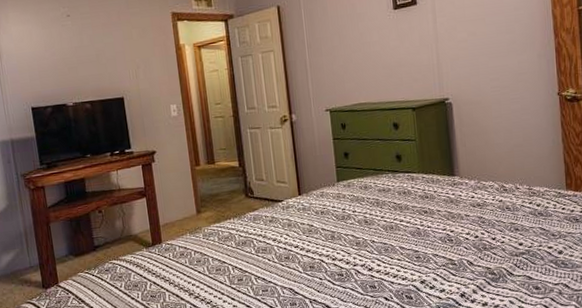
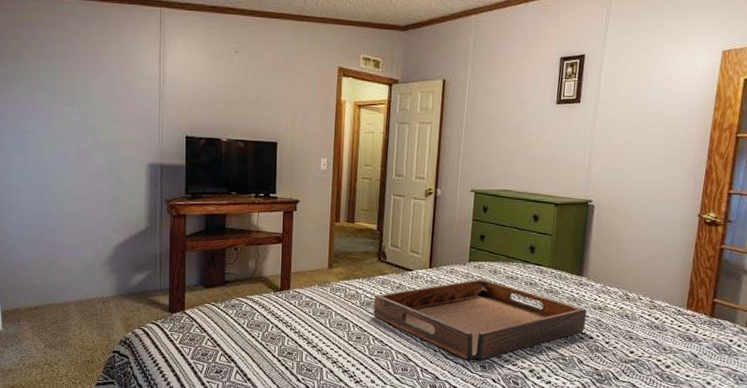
serving tray: none [249,197,468,283] -> present [373,279,587,361]

